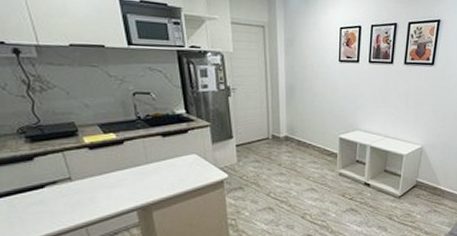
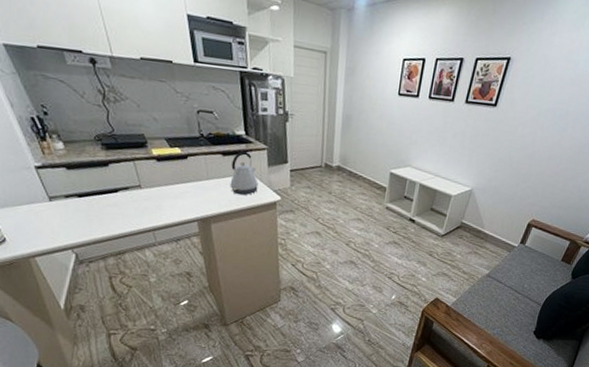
kettle: none [172,131,203,177] -> present [230,151,258,196]

